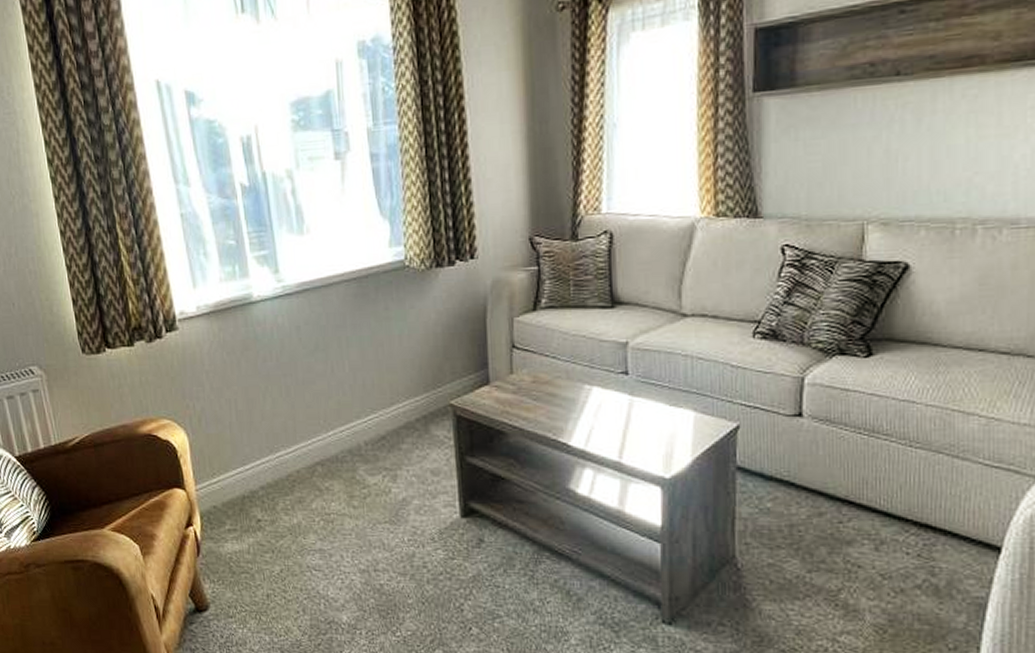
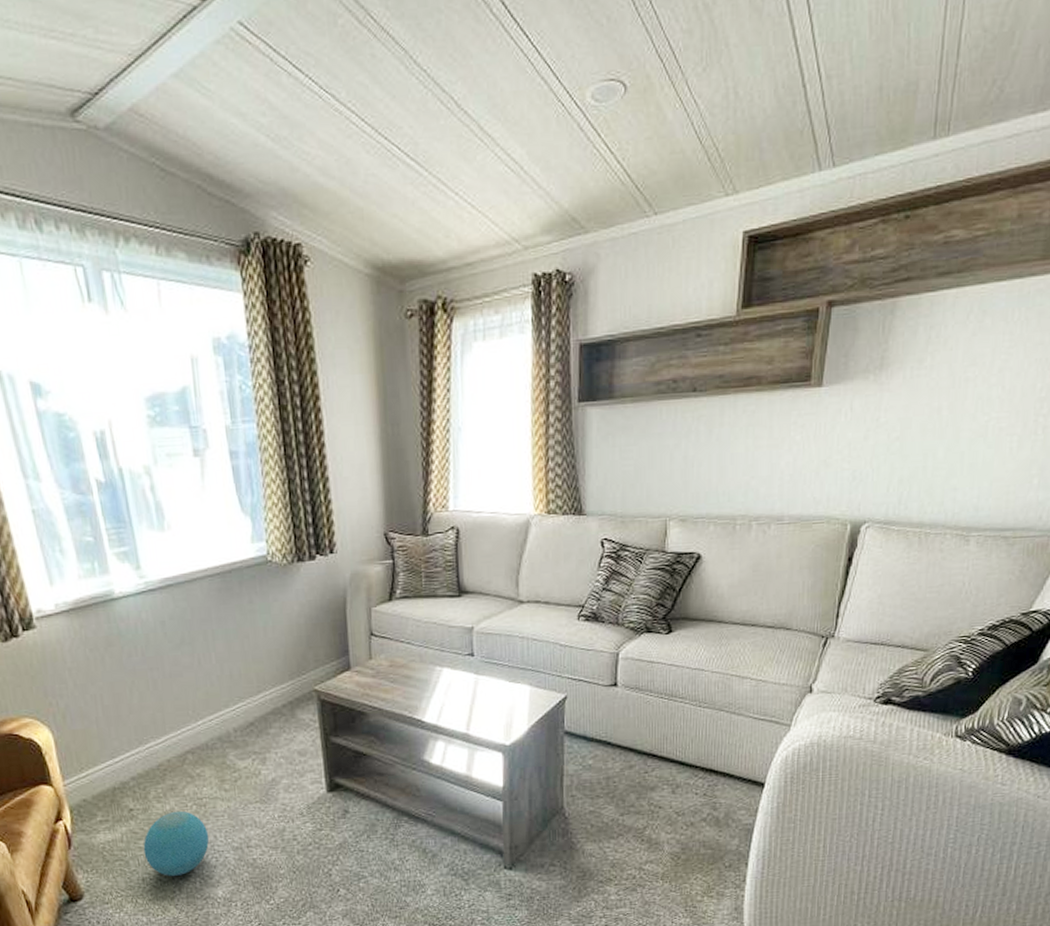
ball: none [269,525,336,595] -> present [143,810,209,876]

